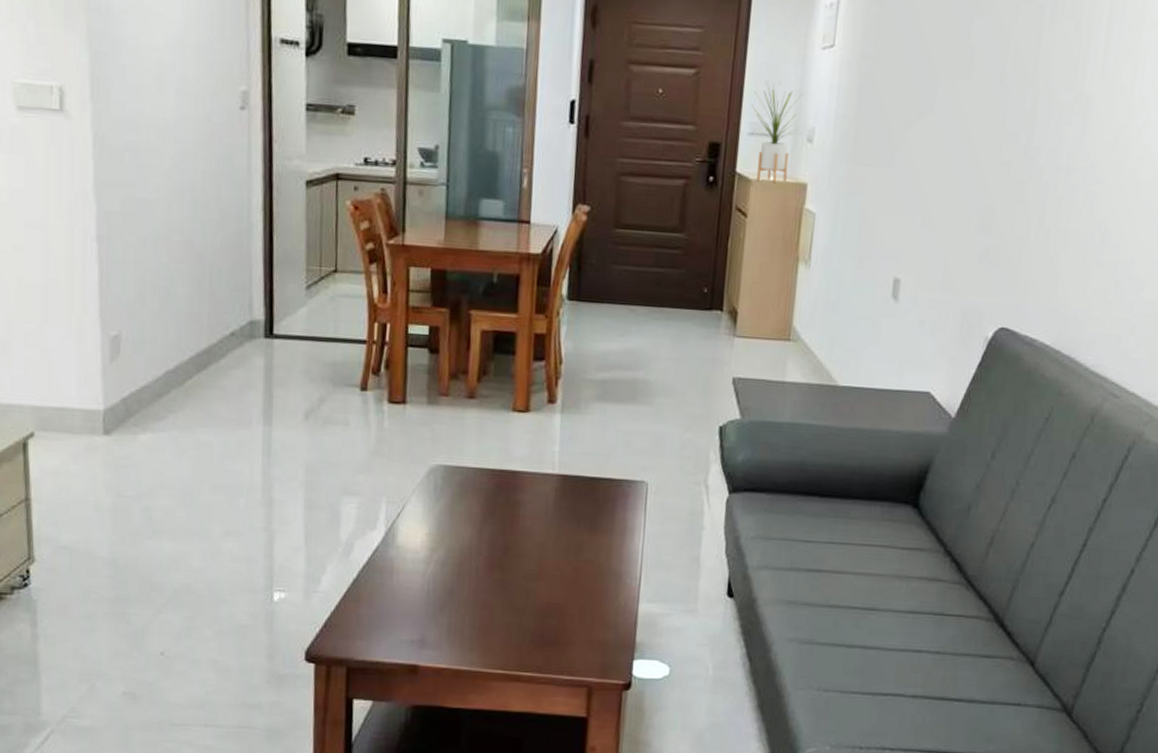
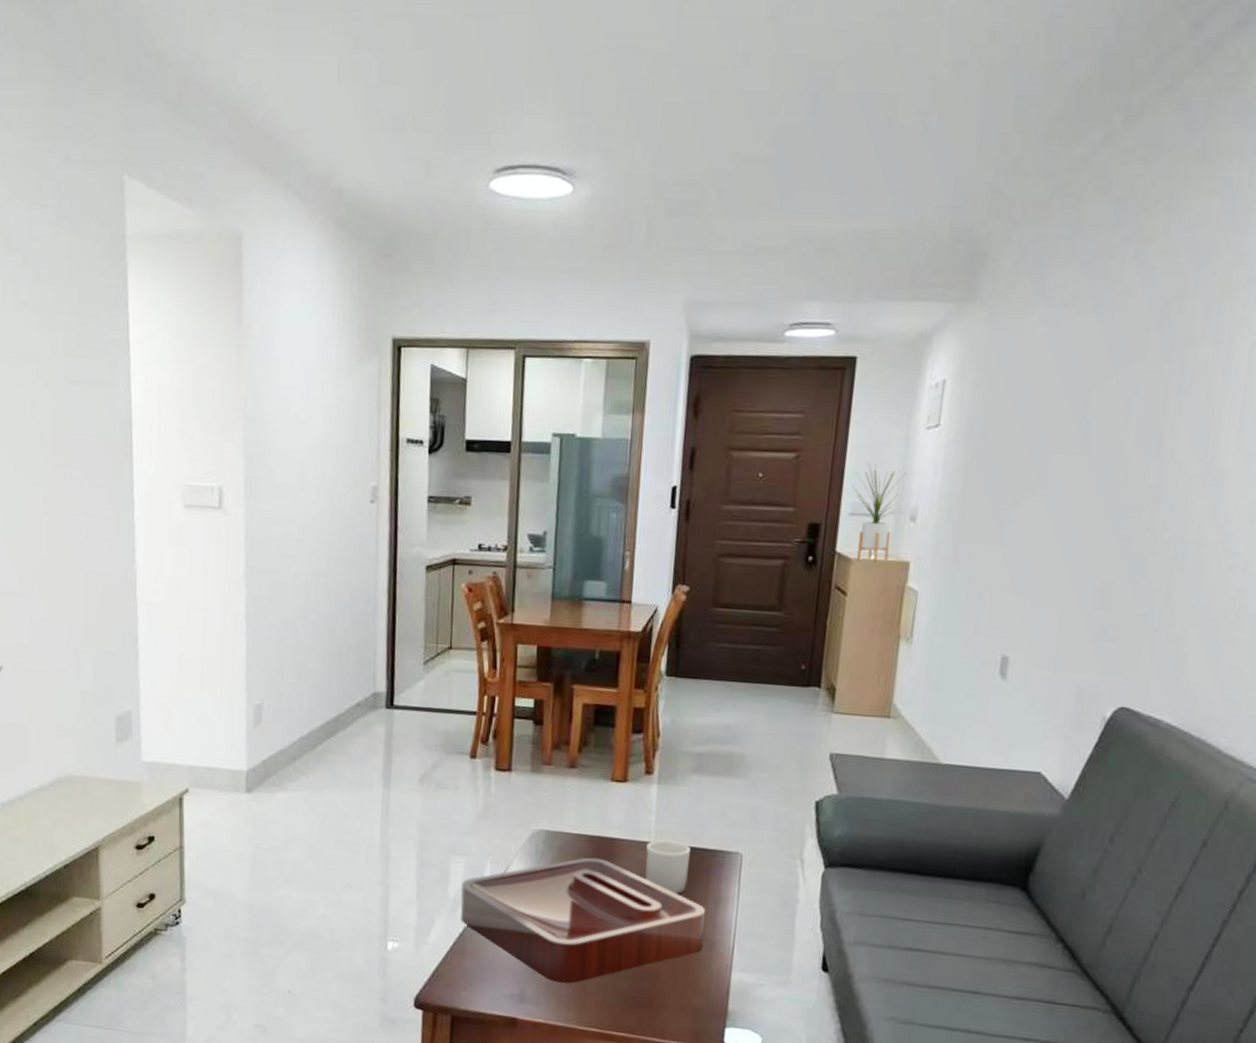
decorative tray: none [353,492,612,625] -> present [459,857,706,983]
mug: none [549,470,597,526] -> present [645,839,691,894]

